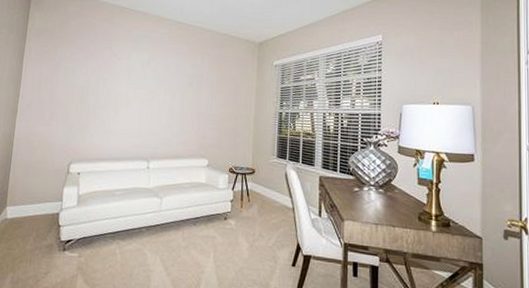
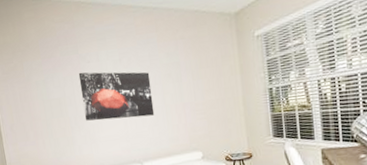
wall art: none [103,66,173,118] -> present [78,72,155,121]

